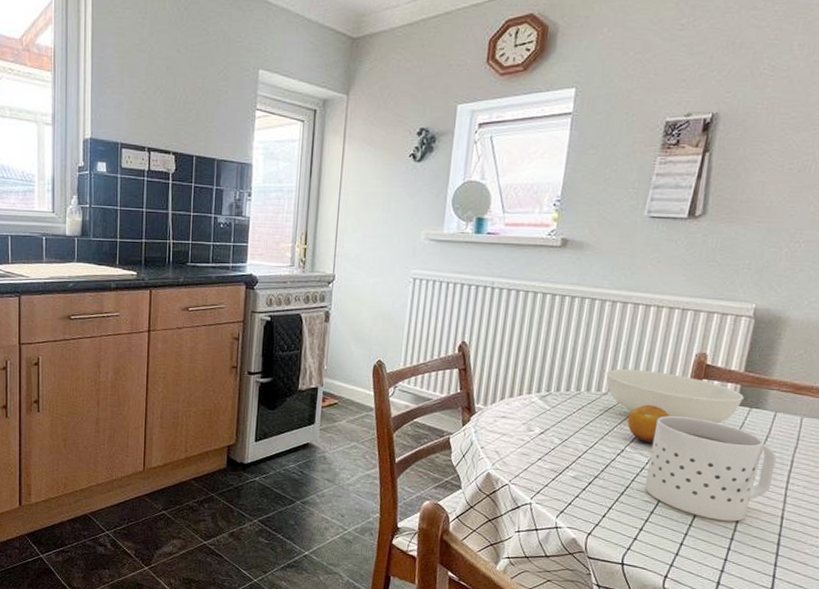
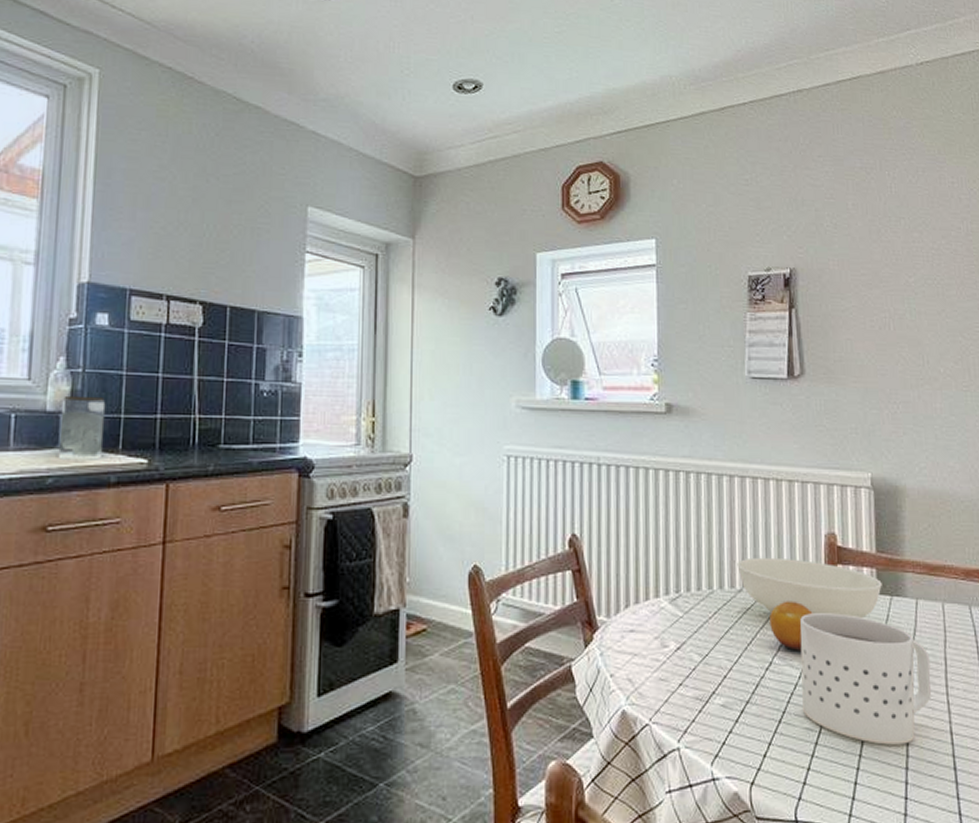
jar: none [75,225,107,272] -> present [58,397,106,462]

